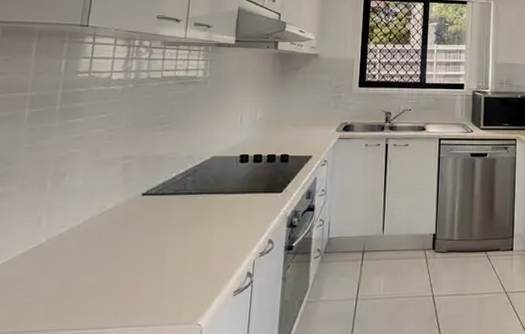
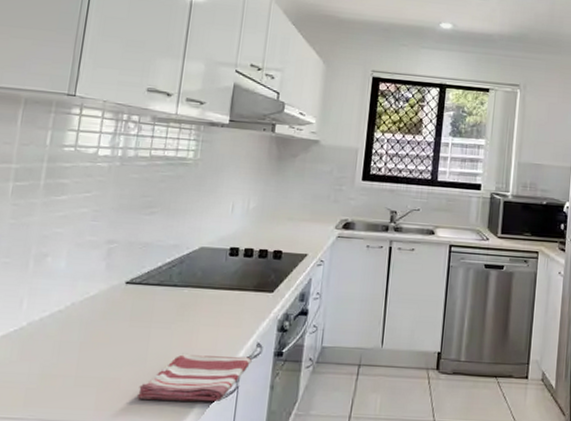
dish towel: none [155,253,264,302] -> present [136,353,252,402]

